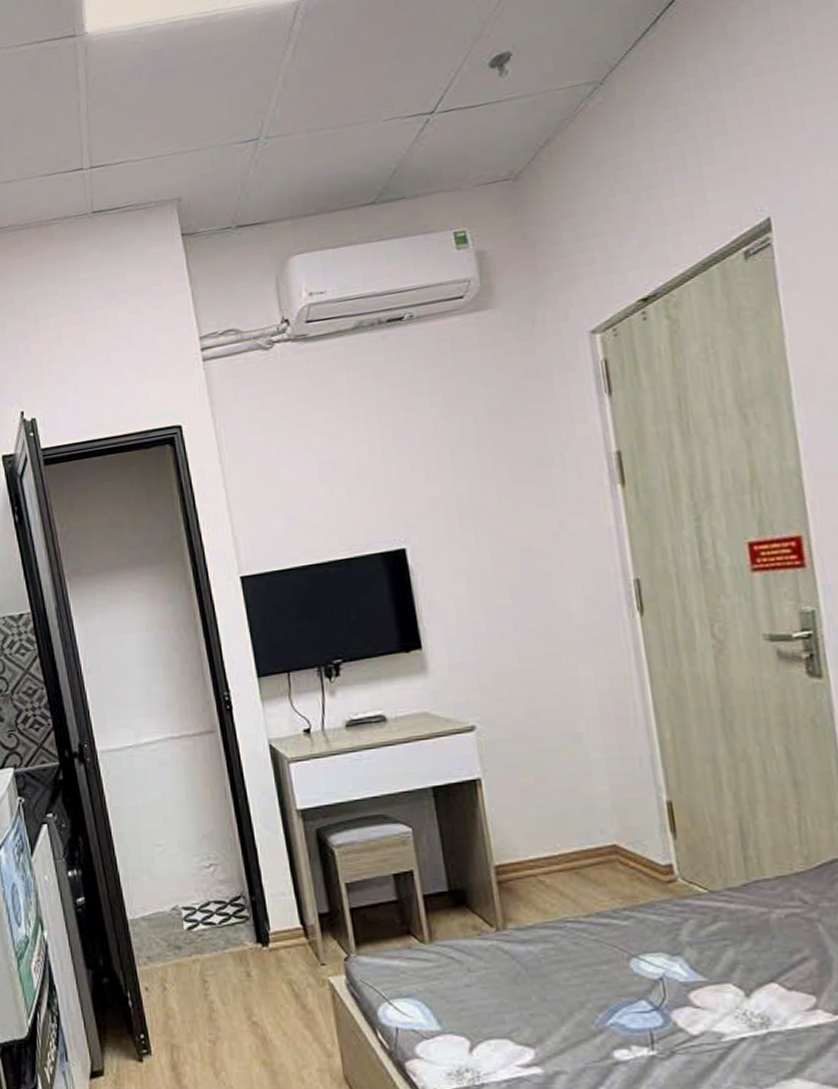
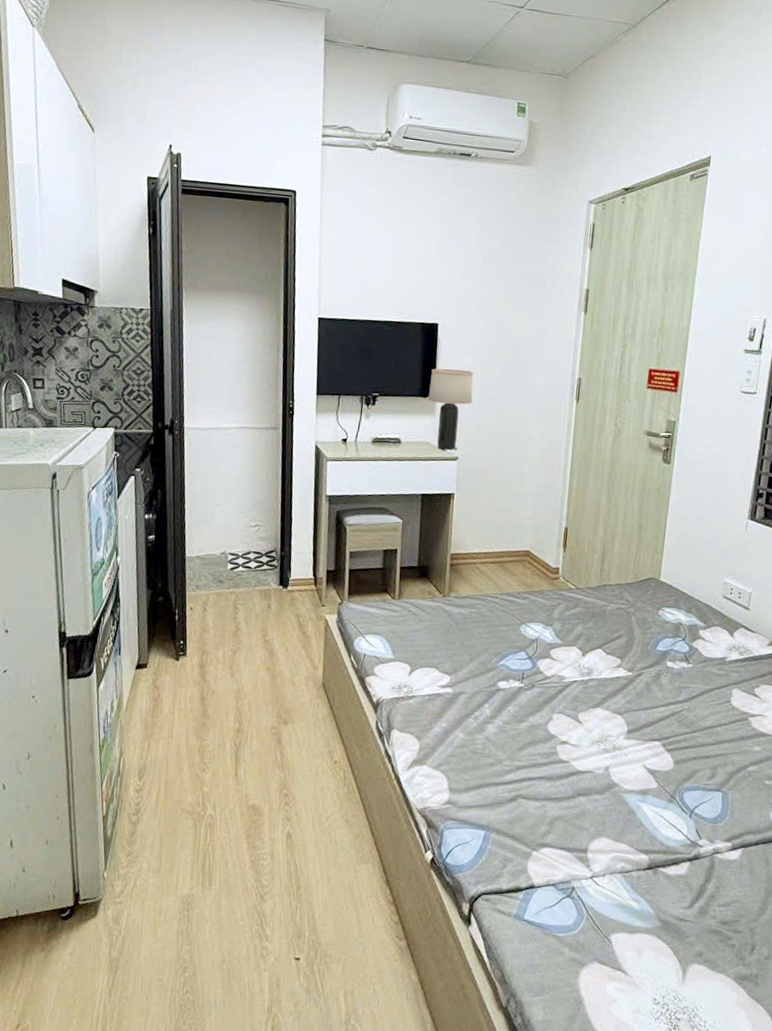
table lamp: none [409,602,479,720] -> present [427,368,474,451]

